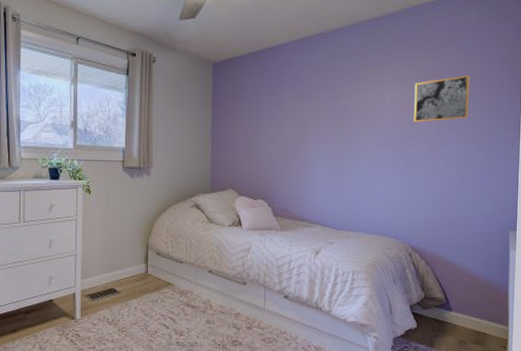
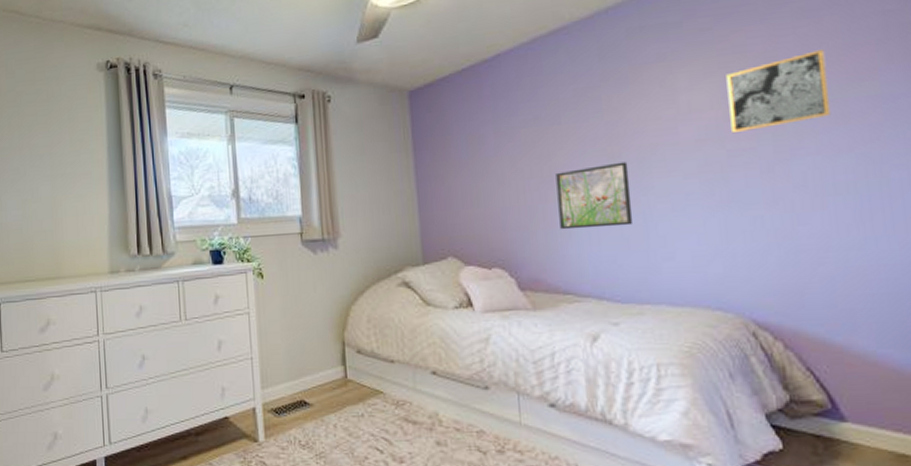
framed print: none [304,133,351,177] -> present [556,161,634,230]

